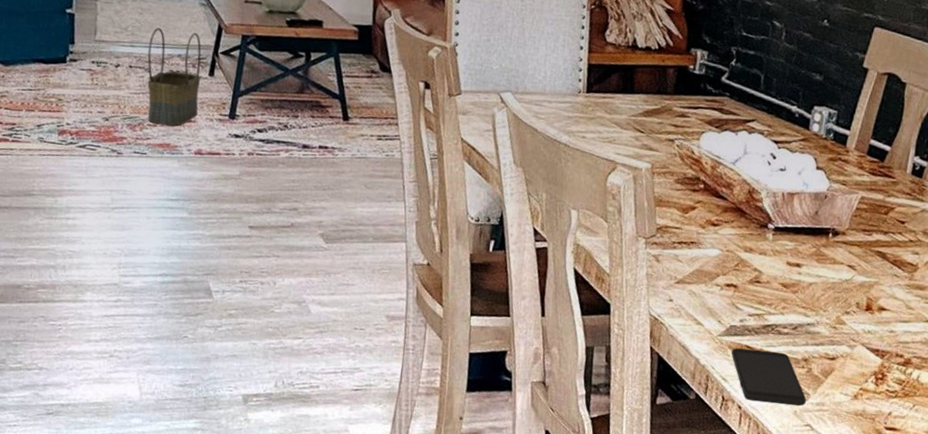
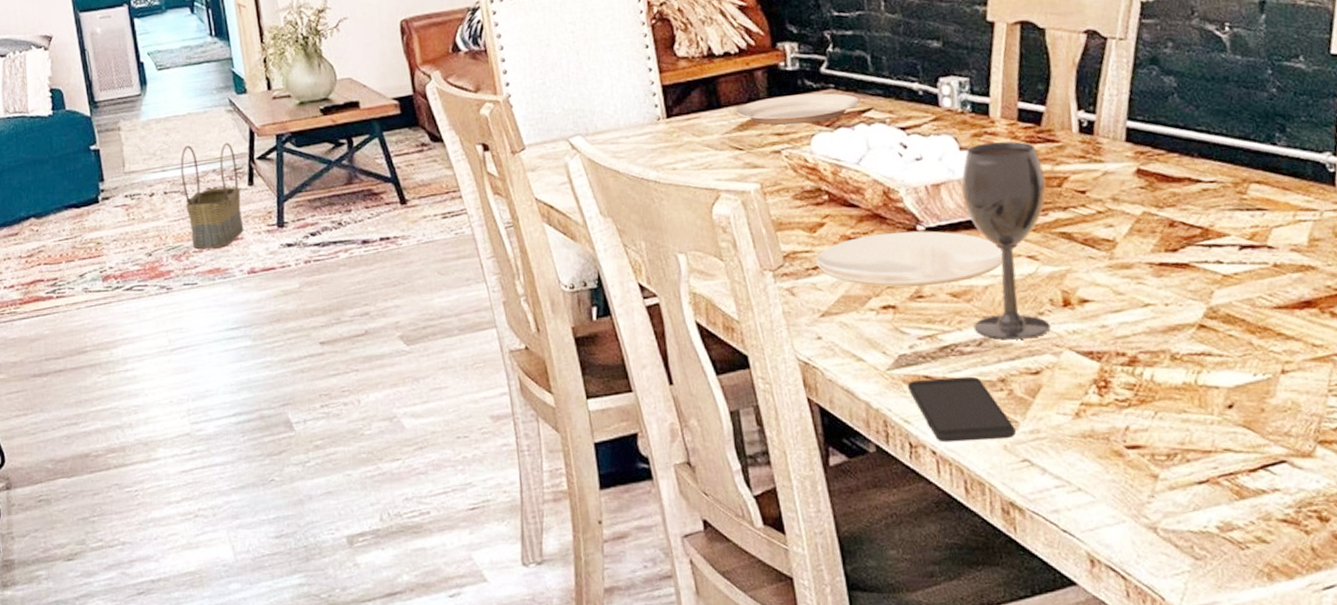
plate: none [645,93,748,122] -> present [736,93,860,125]
plate: none [681,224,830,276] -> present [815,231,1004,288]
wine glass: none [793,167,877,331] -> present [961,141,1051,340]

